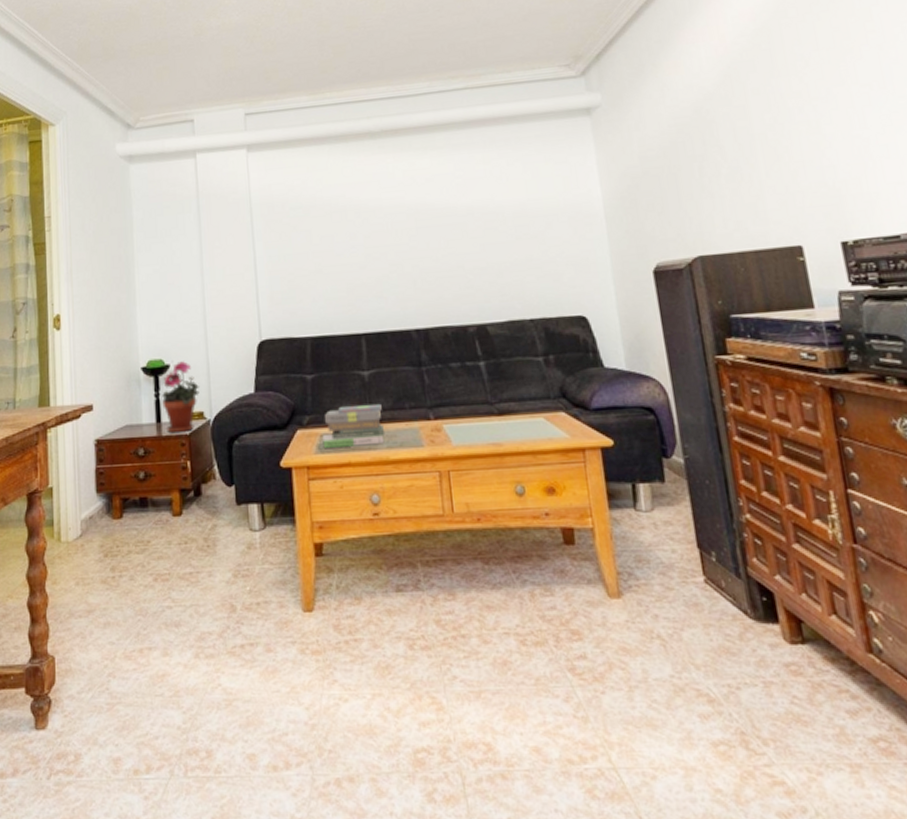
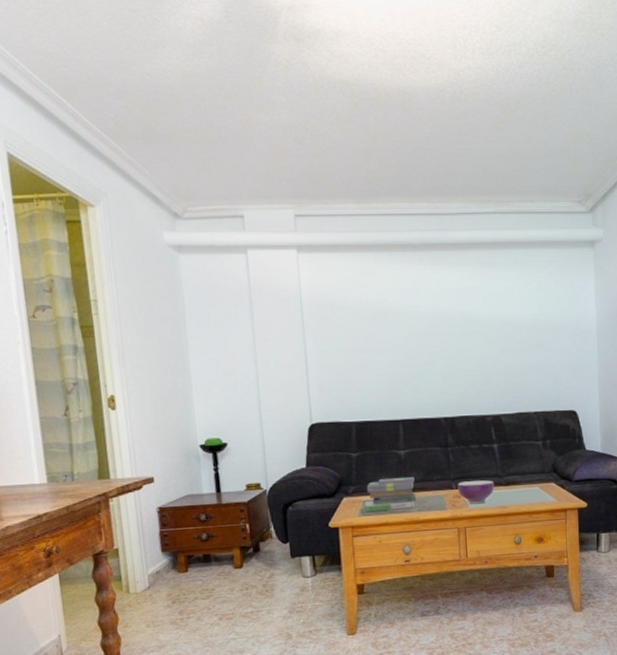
potted plant: present [162,361,200,434] -> none [221,440,256,502]
bowl: none [436,408,484,440] -> present [457,480,495,504]

